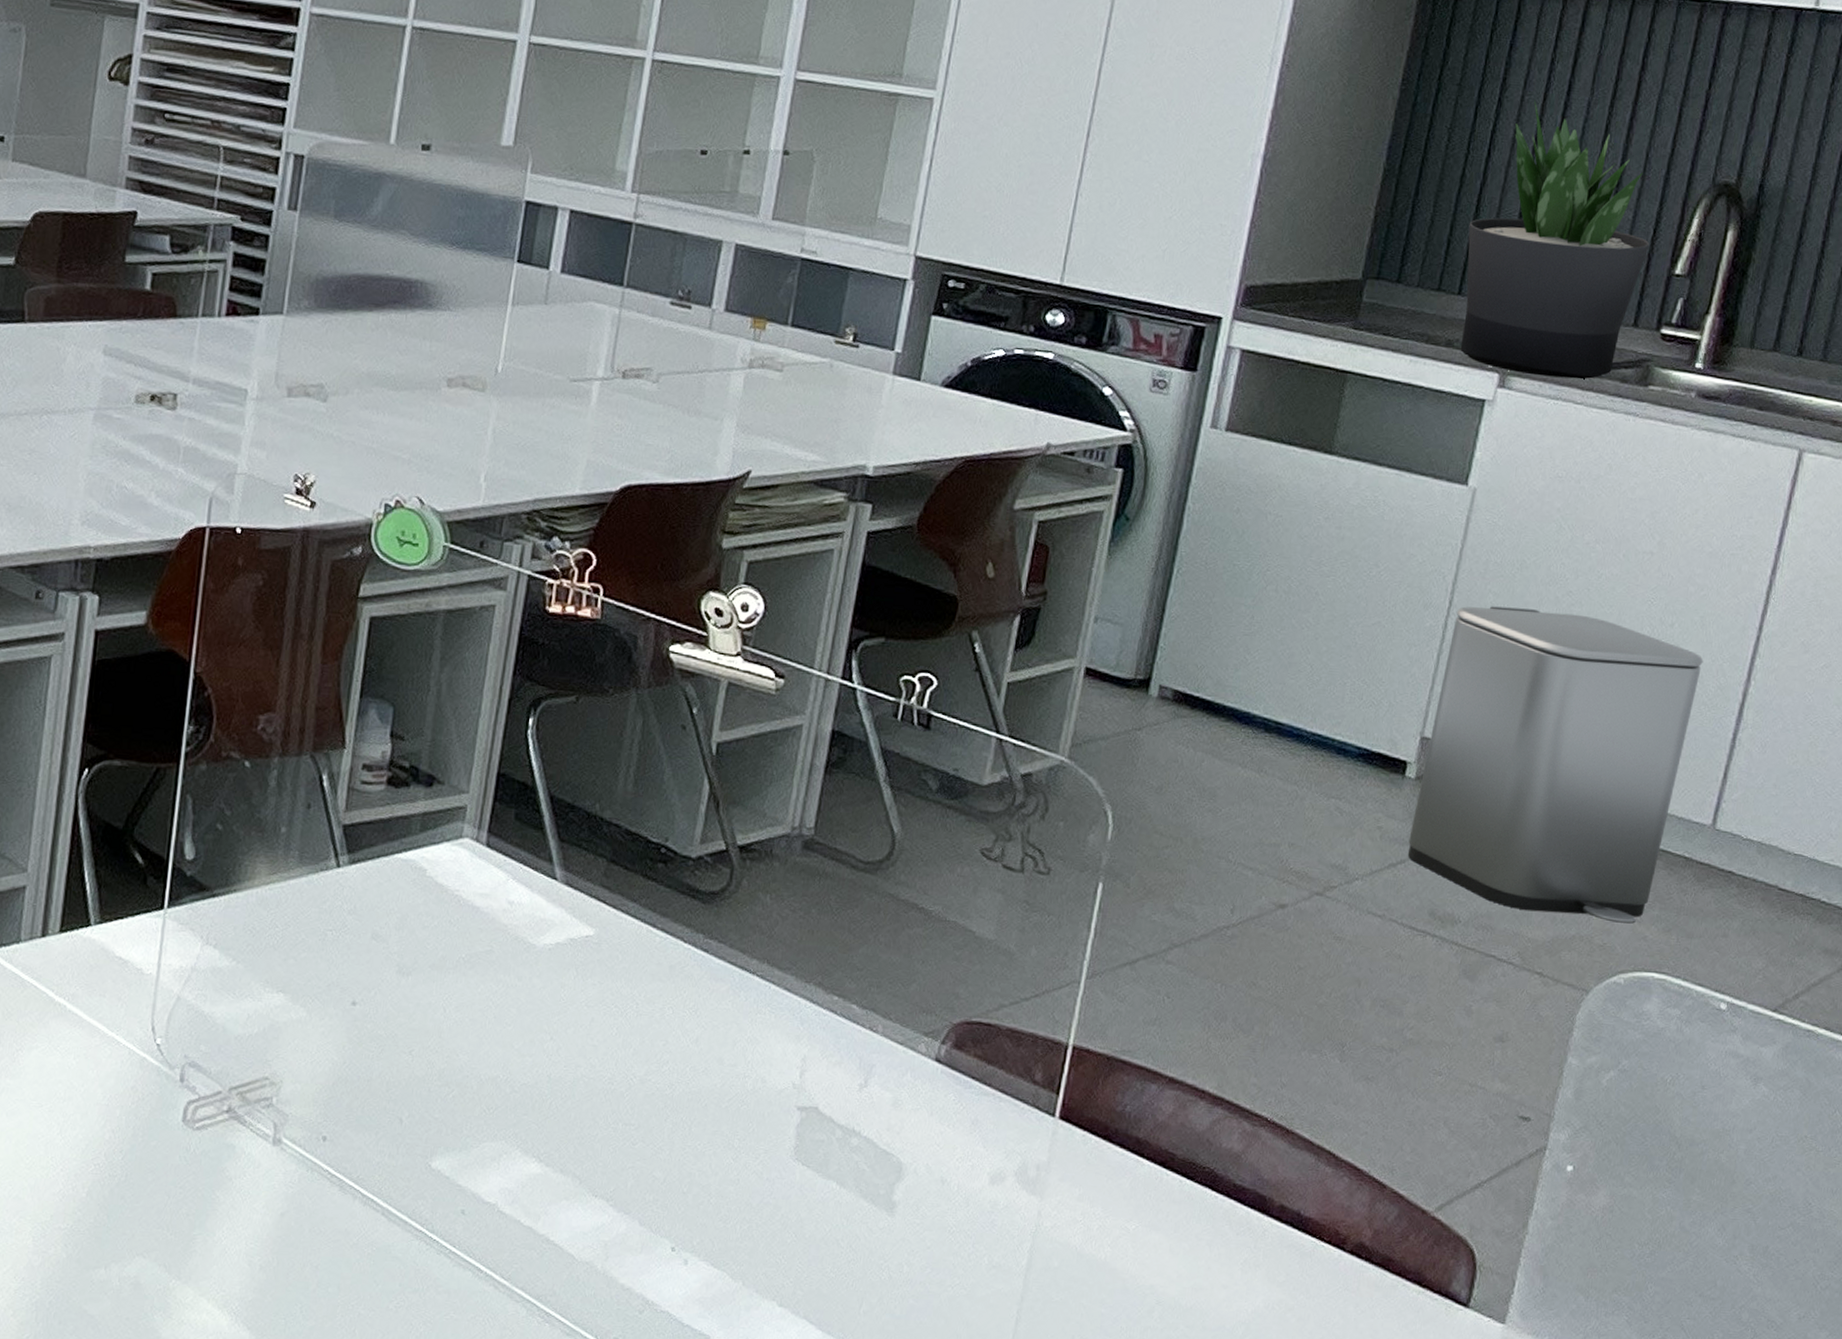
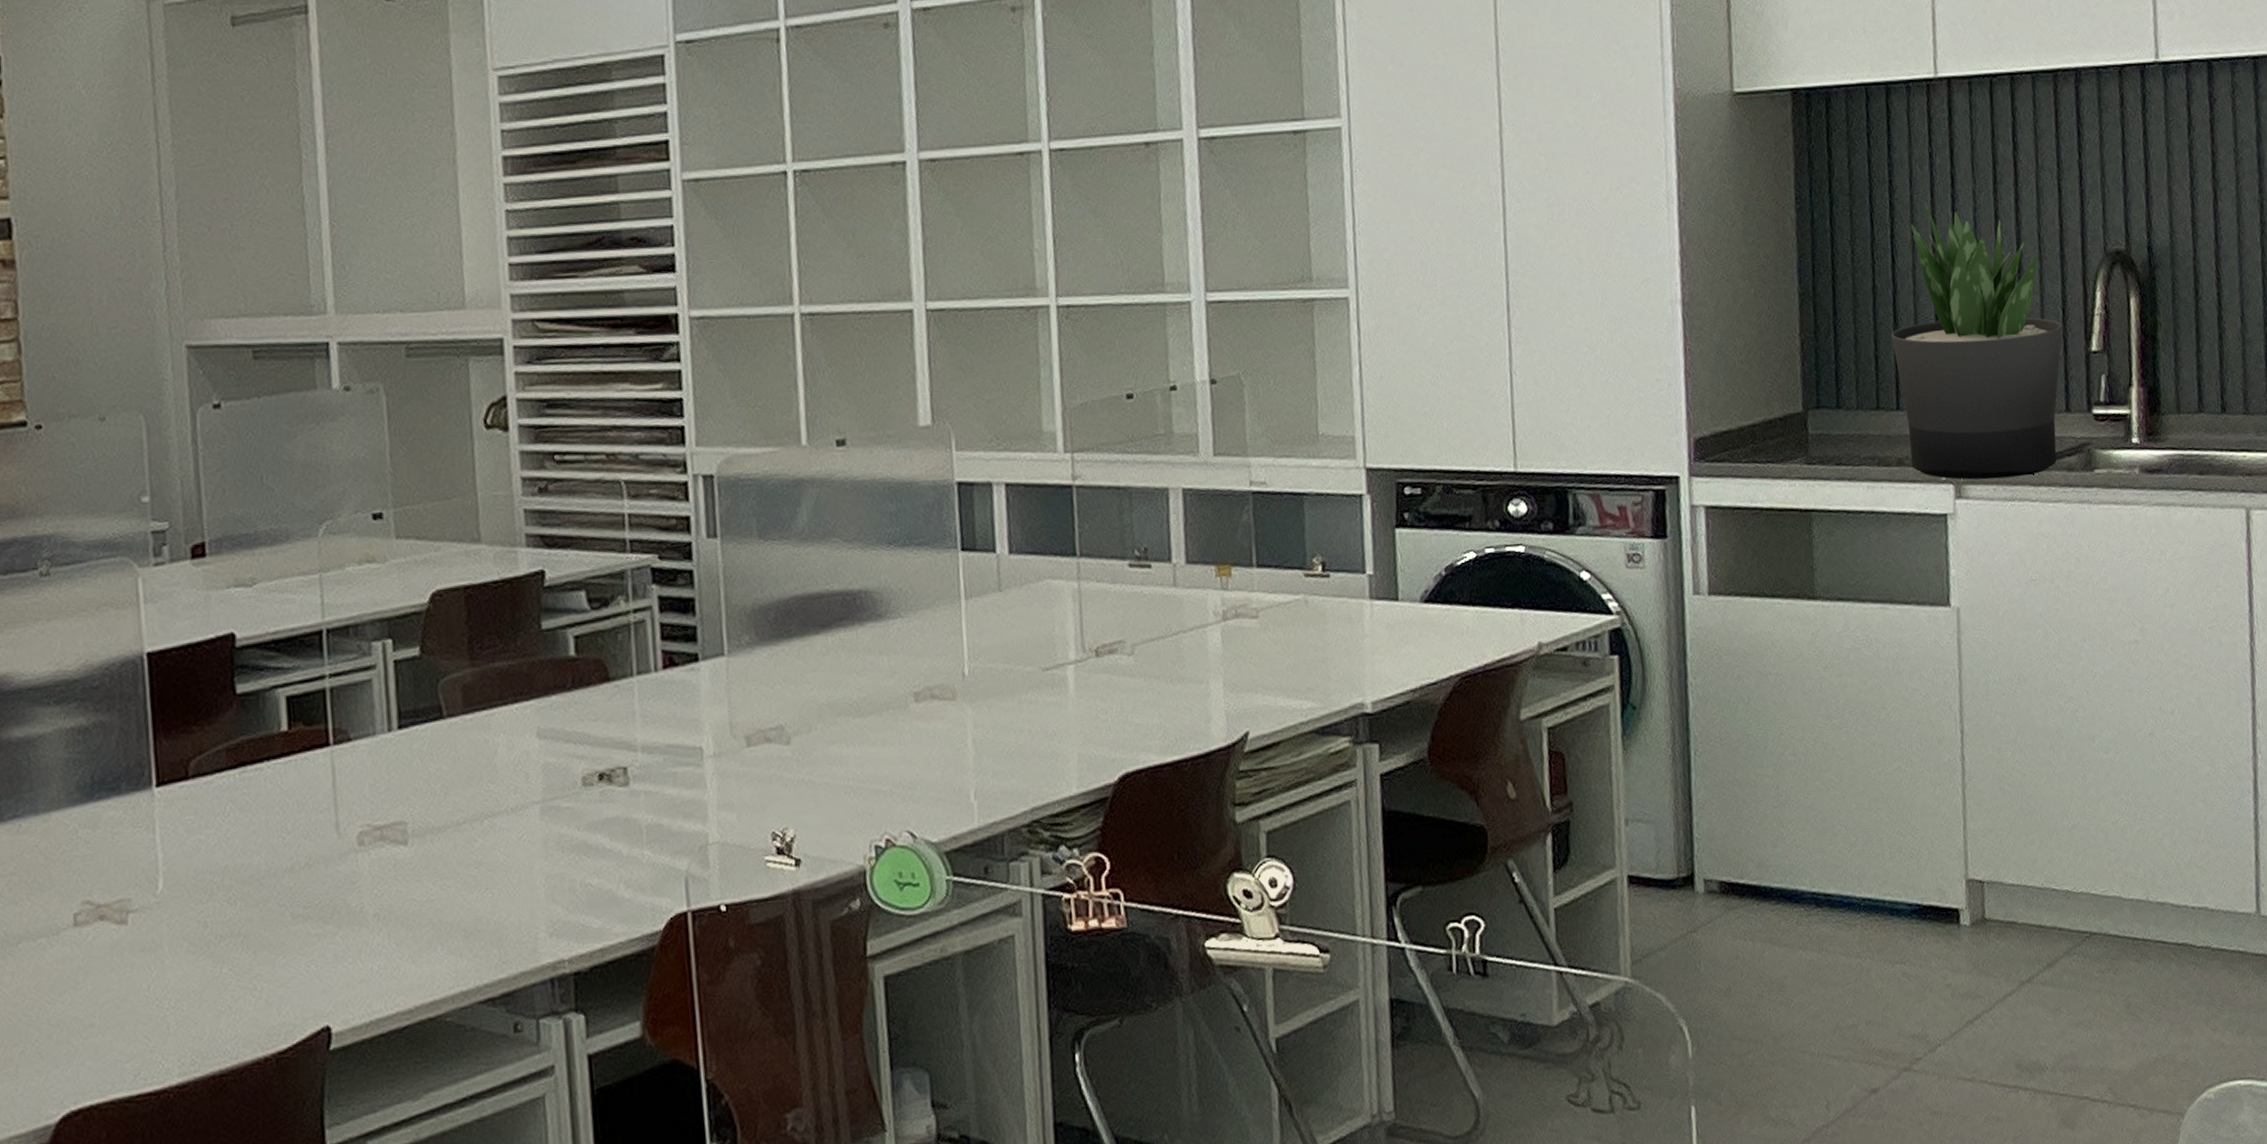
pedal bin: present [1407,606,1703,924] -> none [1969,719,2217,1043]

